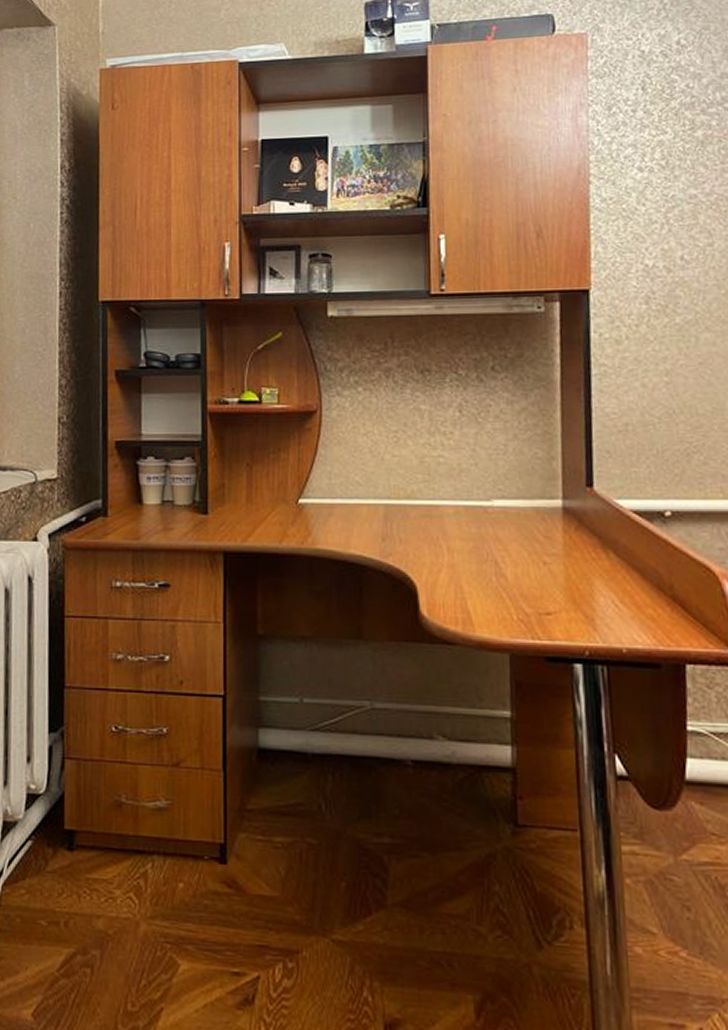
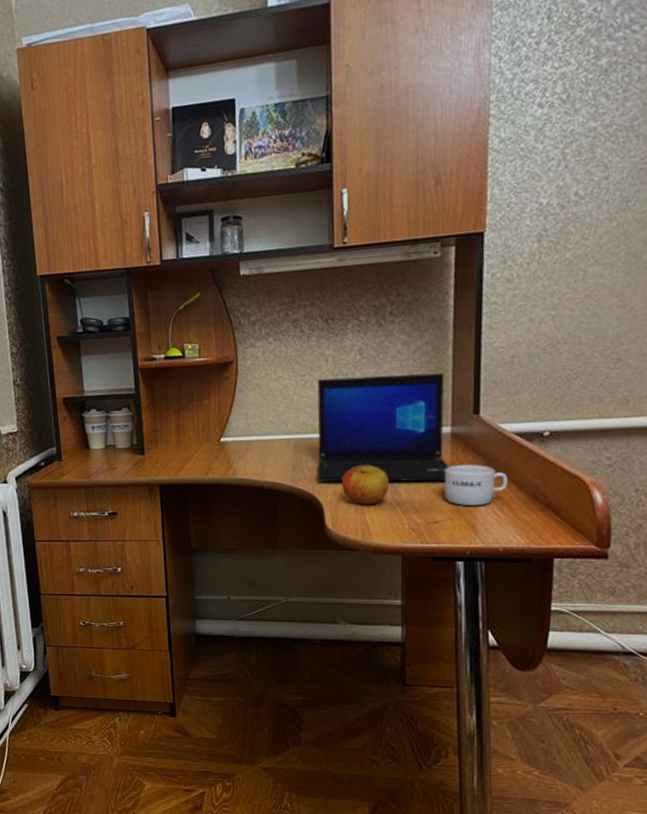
laptop: none [410,436,562,564] -> present [316,372,450,482]
apple: none [439,540,493,588] -> present [342,465,389,505]
mug: none [556,544,628,596] -> present [444,464,508,507]

